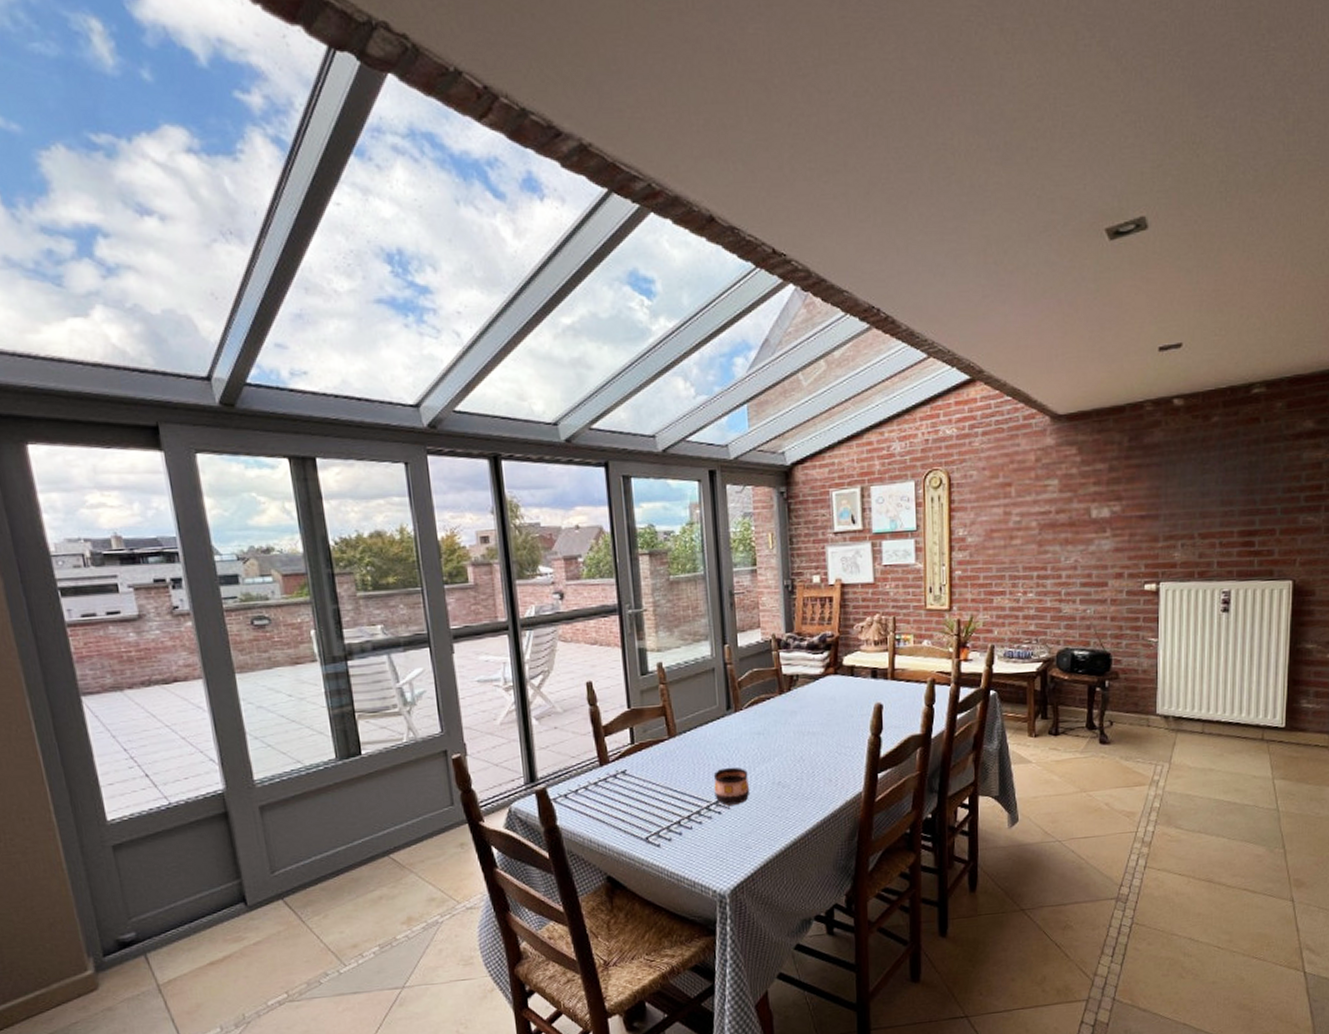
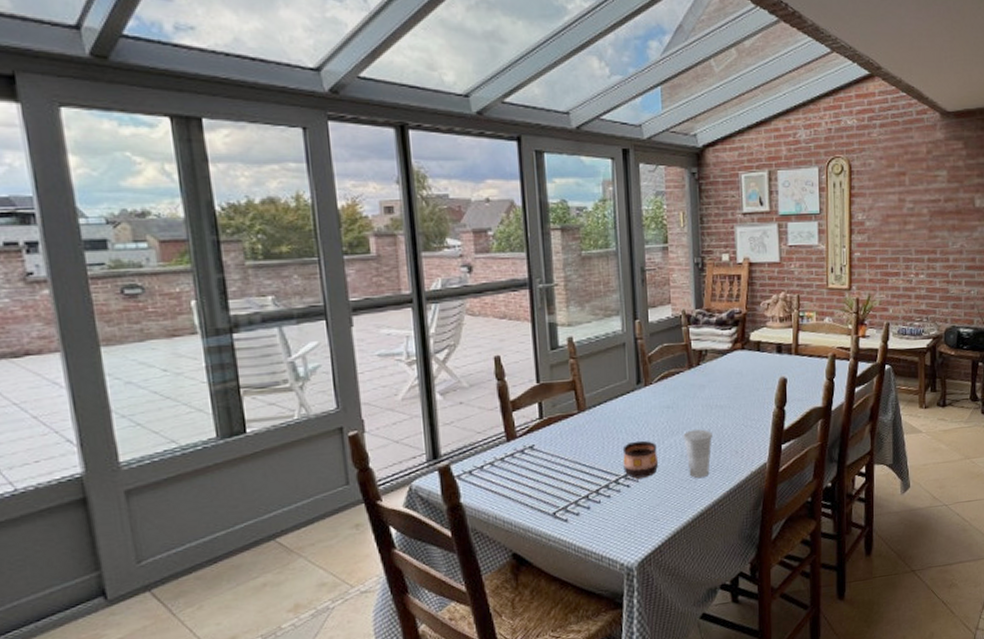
cup: none [774,756,805,807] -> present [683,429,712,479]

